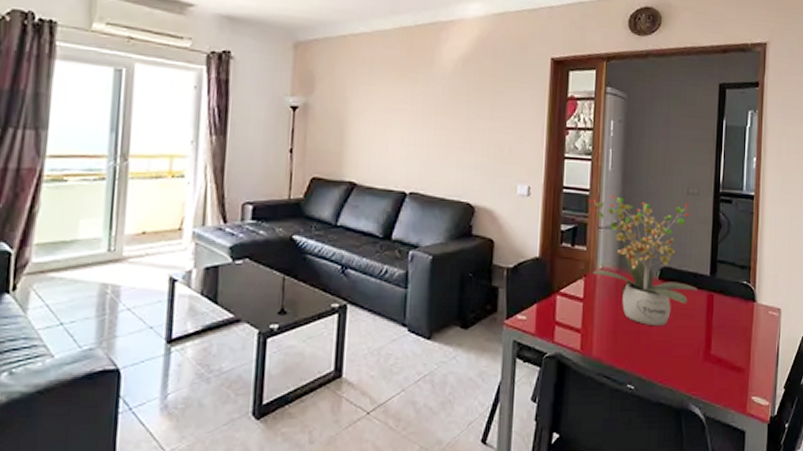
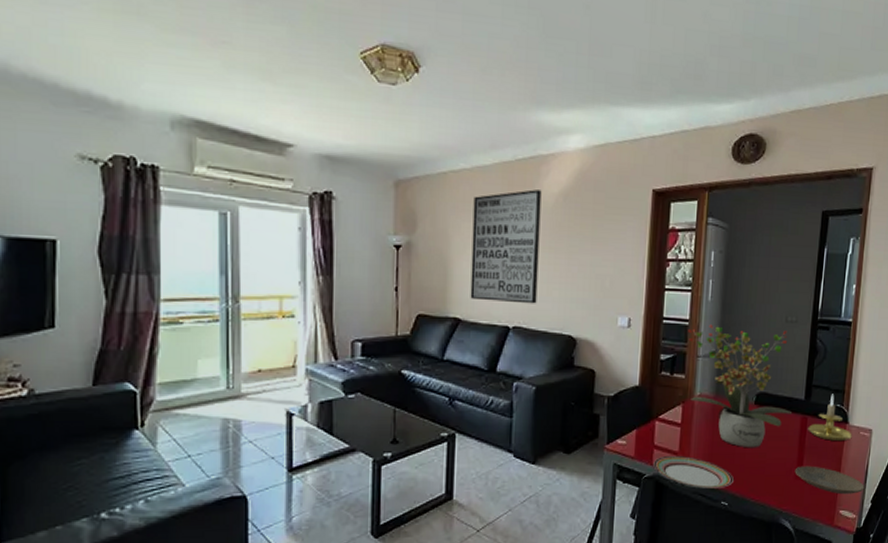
wall art: none [366,54,441,170] -> present [470,189,542,304]
plate: none [555,332,639,370] -> present [653,455,734,489]
plate: none [703,347,777,379] -> present [794,465,865,495]
candle holder: none [715,270,761,321] -> present [808,394,852,442]

